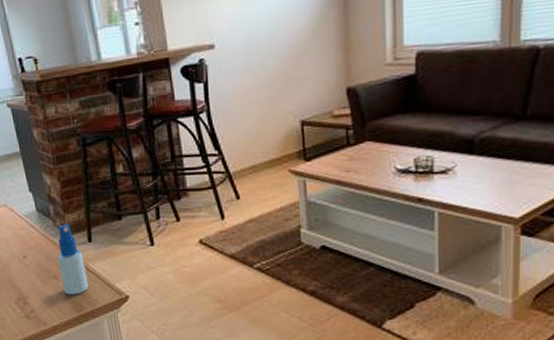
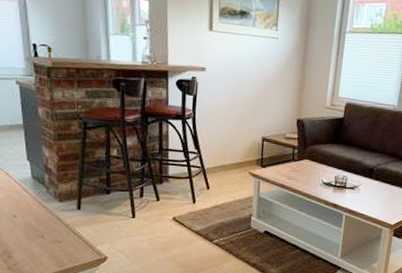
spray bottle: present [57,224,89,295] -> none [46,192,73,253]

